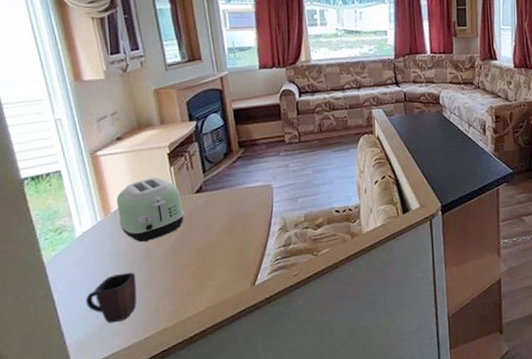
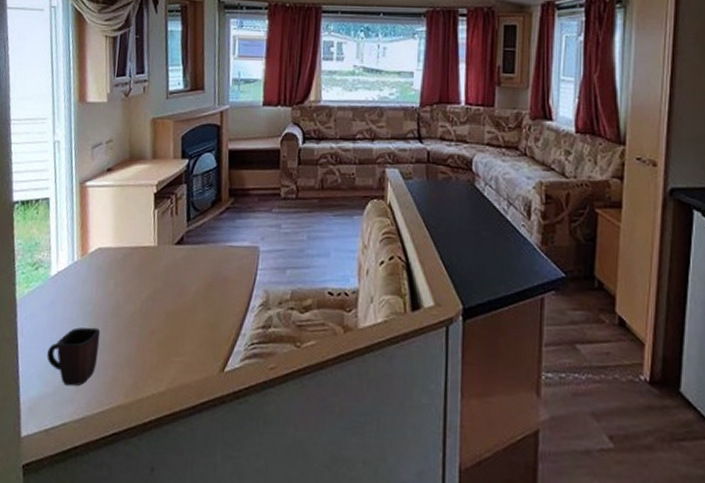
toaster: present [116,177,184,242] -> none [94,219,161,294]

